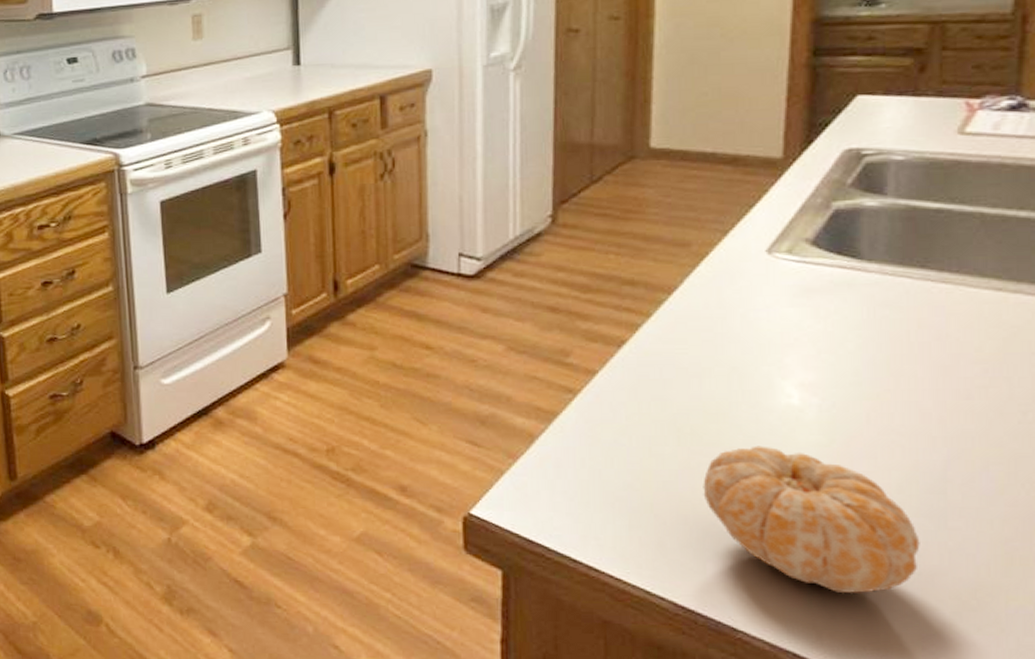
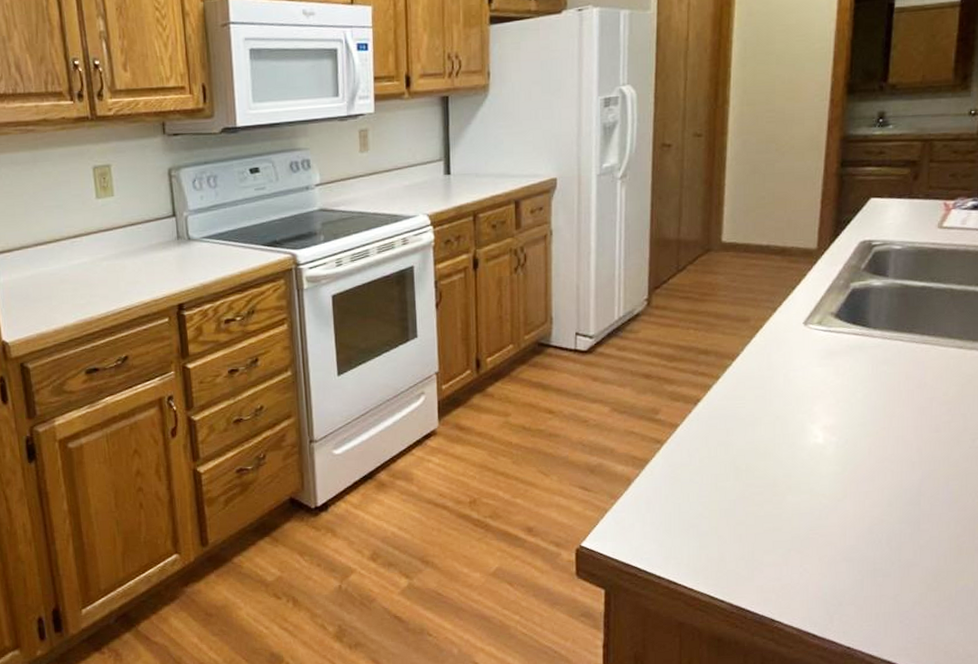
fruit: present [703,446,920,593] -> none [753,476,901,585]

